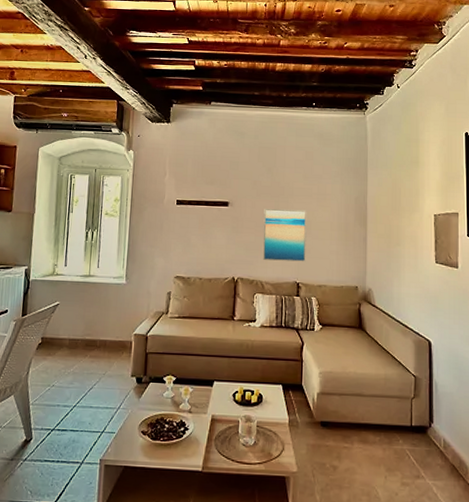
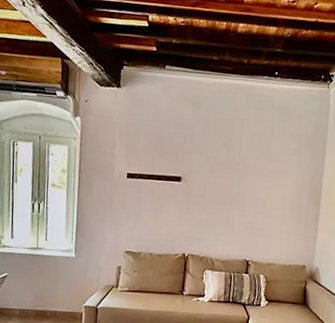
wall art: present [263,209,307,262] -> none [214,185,261,241]

